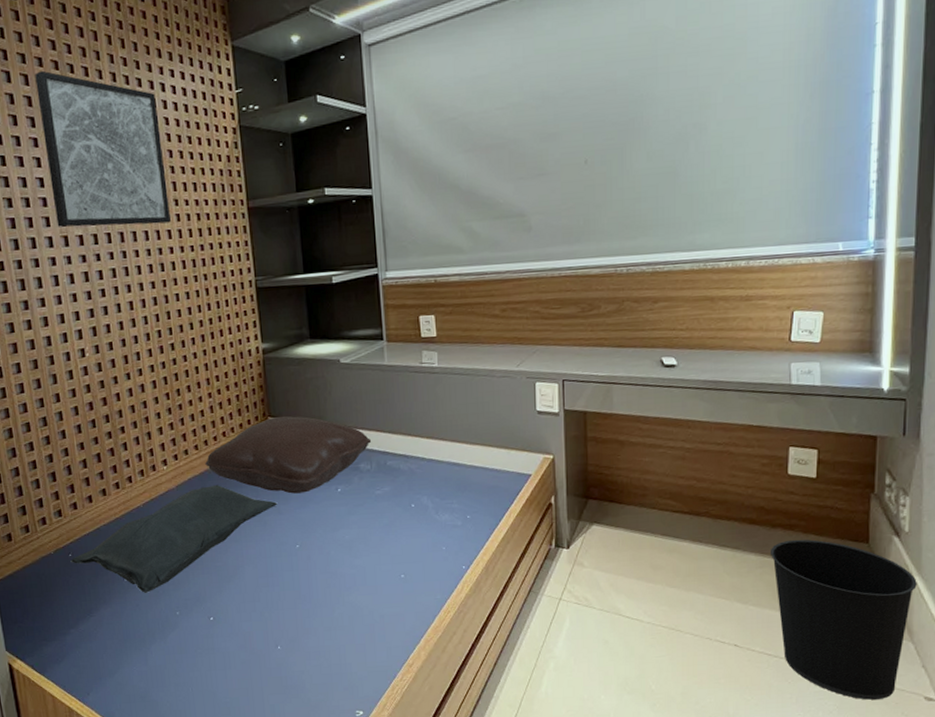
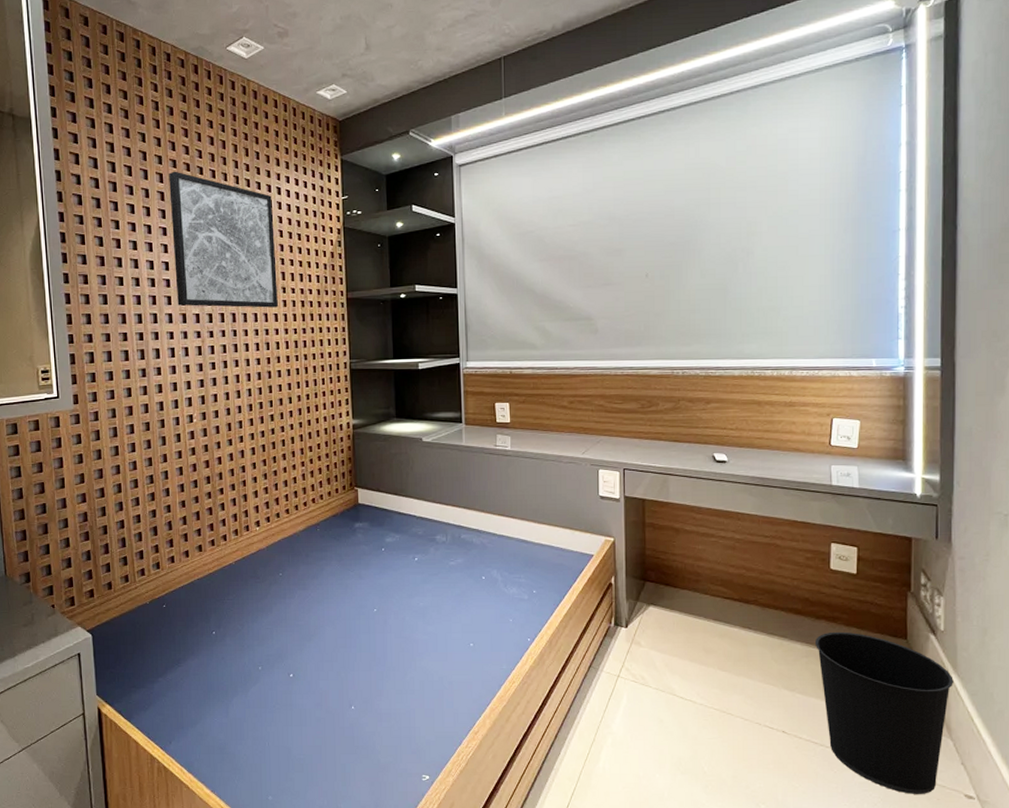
cushion: present [70,484,278,593] -> none [164,547,359,647]
pillow: present [205,416,372,494] -> none [295,487,448,560]

